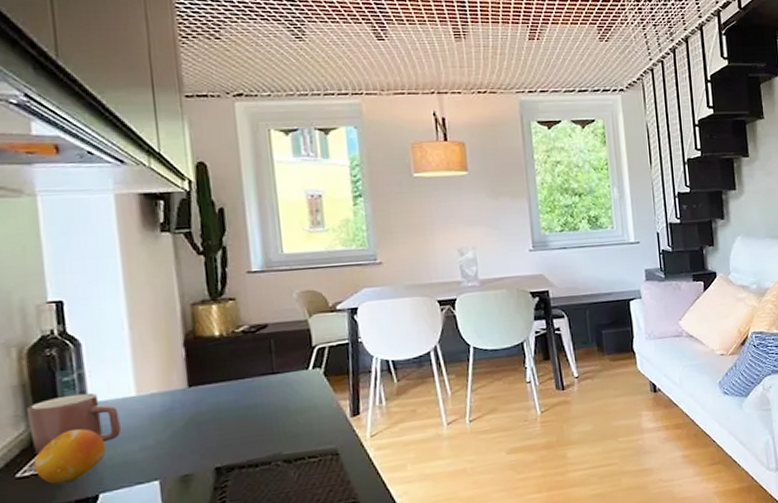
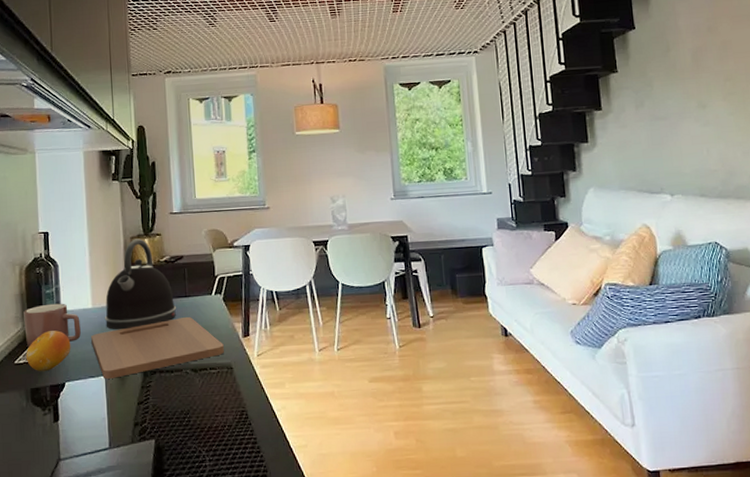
cutting board: none [136,398,327,484] -> present [91,317,224,379]
kettle: none [155,305,261,421] -> present [104,238,177,330]

